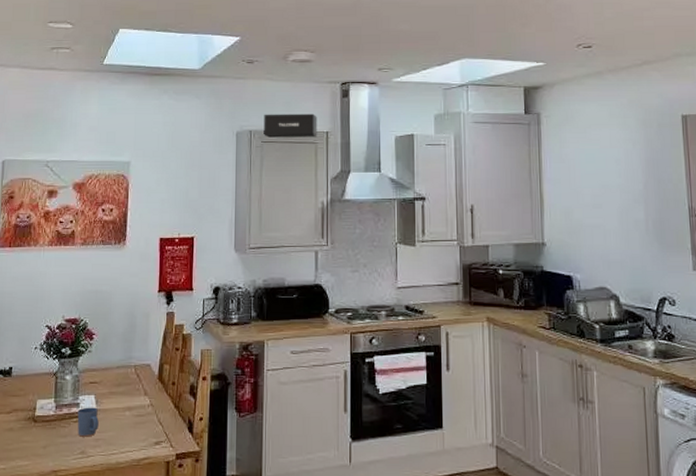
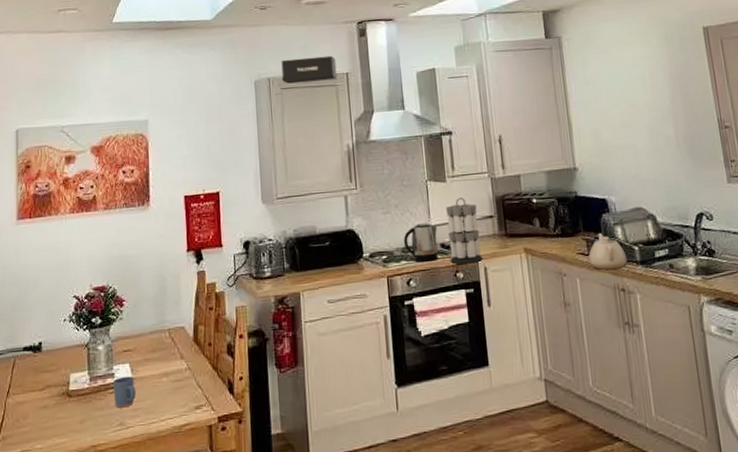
kettle: none [369,284,403,323] -> present [403,223,439,263]
spice rack: none [413,262,446,327] -> present [446,197,483,264]
teapot: none [548,309,588,345] -> present [588,233,628,270]

